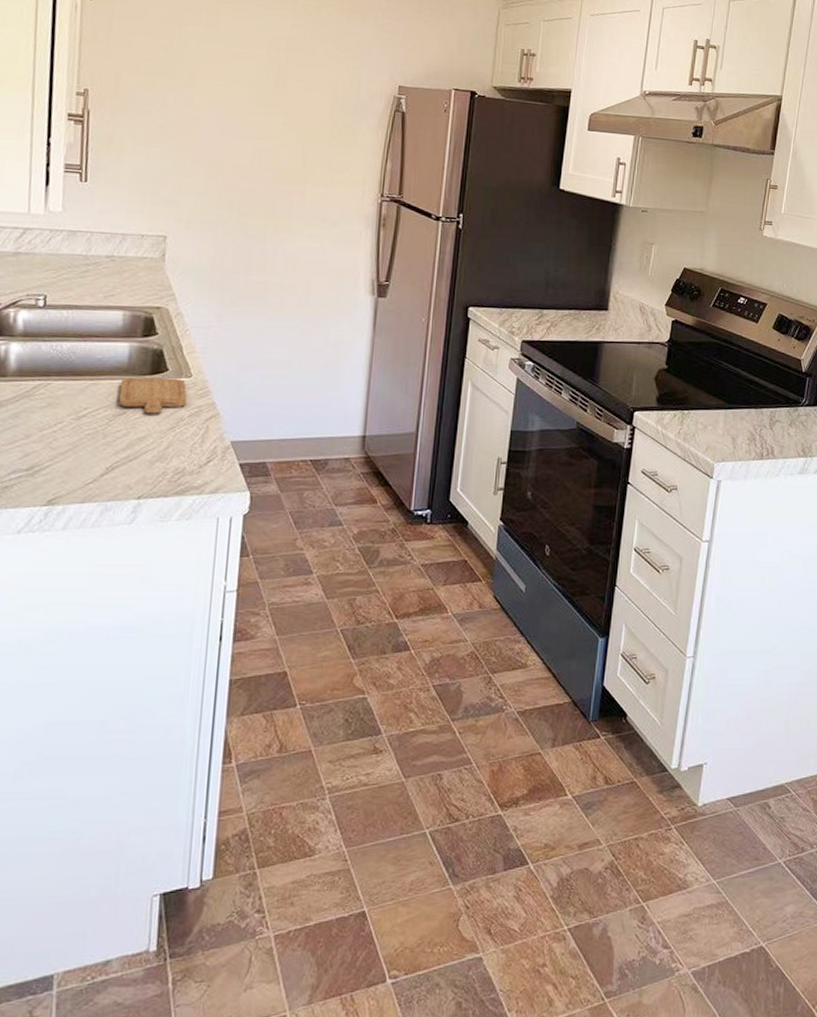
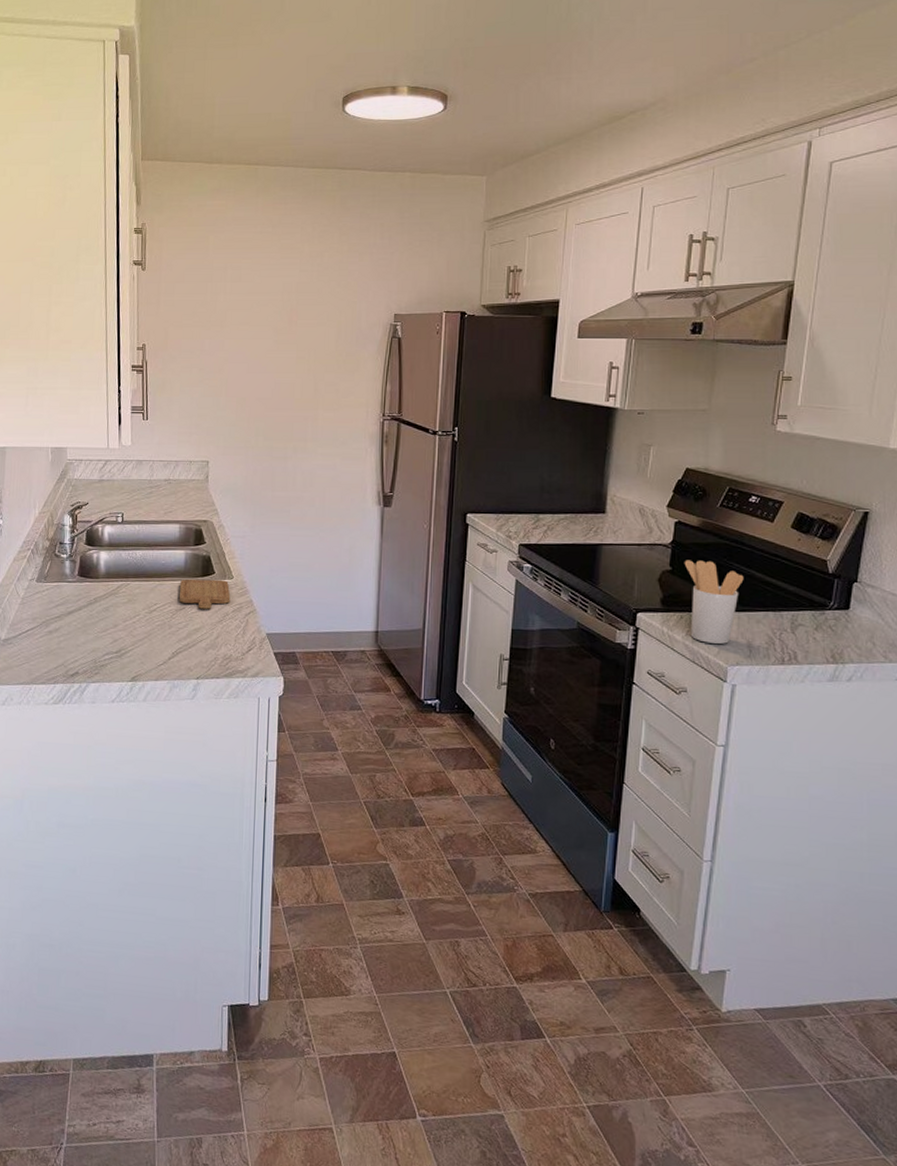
utensil holder: none [679,358,731,441] -> present [684,560,744,644]

